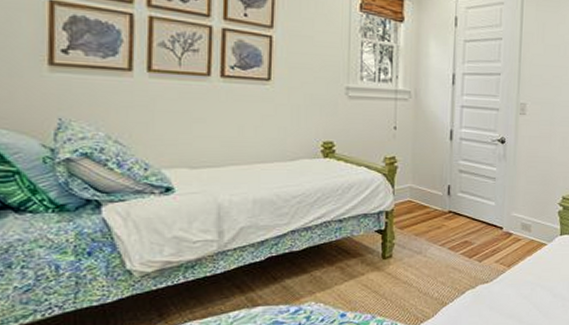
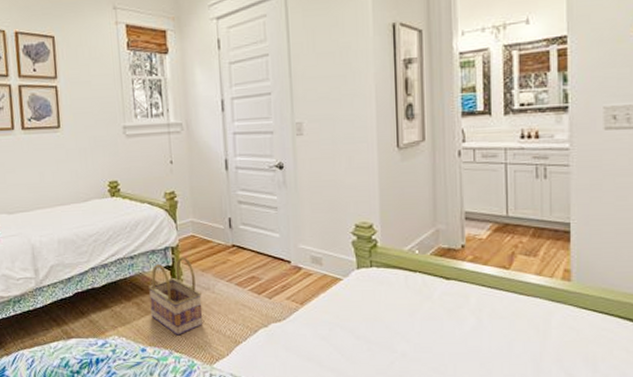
basket: none [356,221,413,299] -> present [149,257,203,336]

